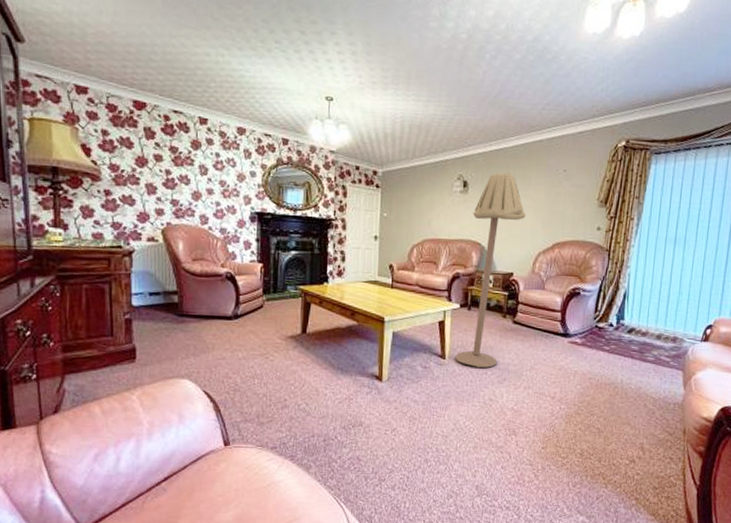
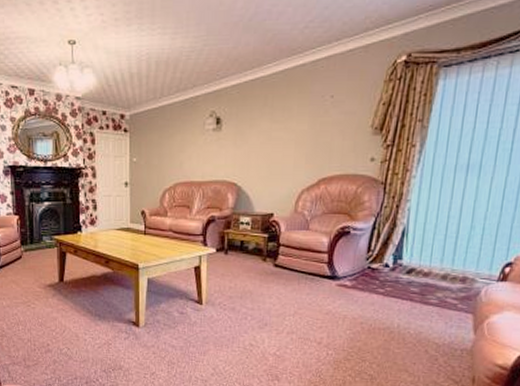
floor lamp: present [456,173,526,368] -> none [213,105,287,313]

